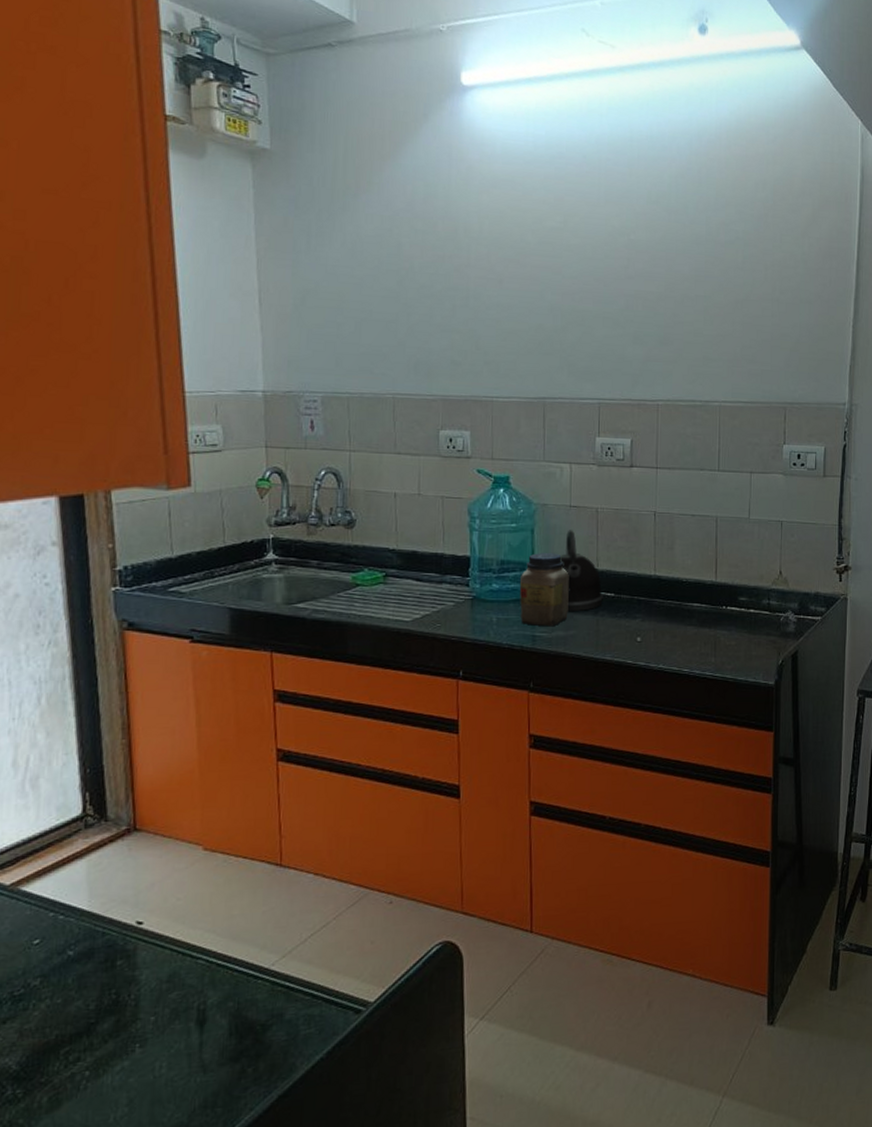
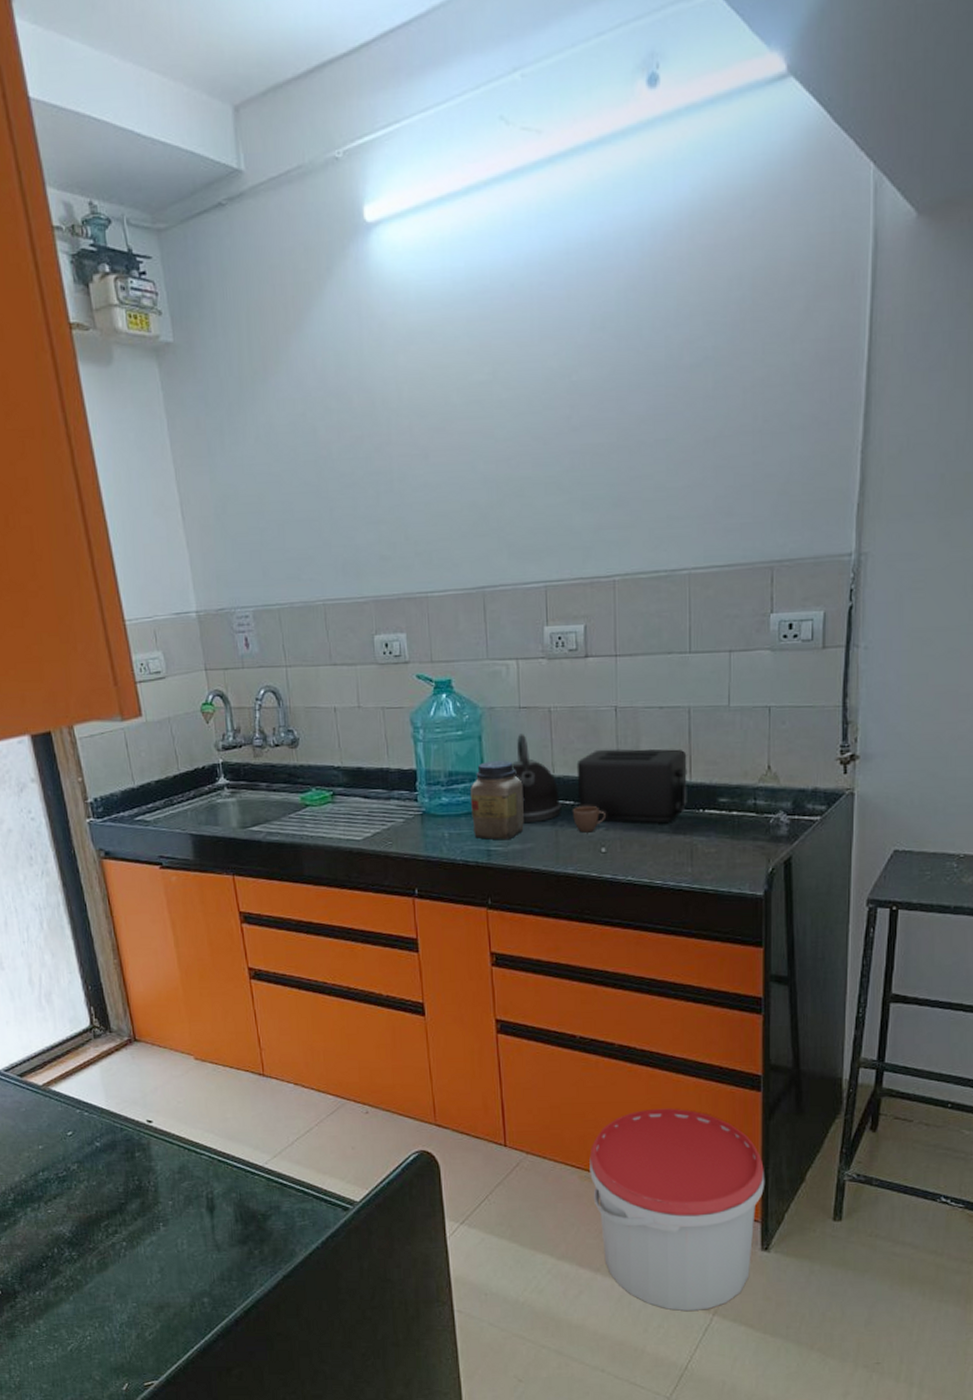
cup: none [612,598,643,623] -> present [572,805,607,833]
bucket: none [612,886,772,1096] -> present [589,1108,765,1312]
toaster: none [618,548,714,618] -> present [576,748,687,824]

